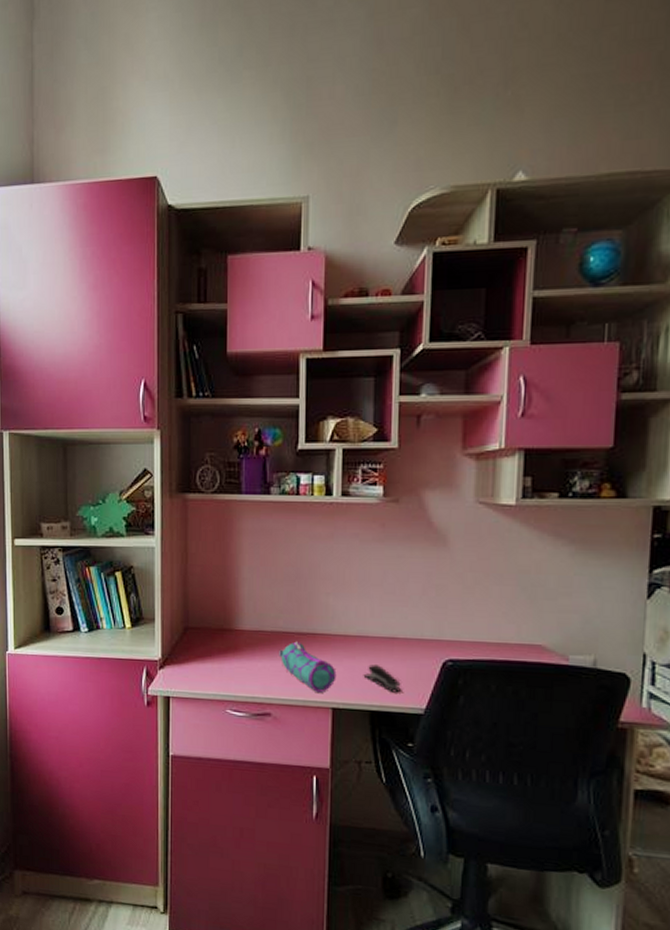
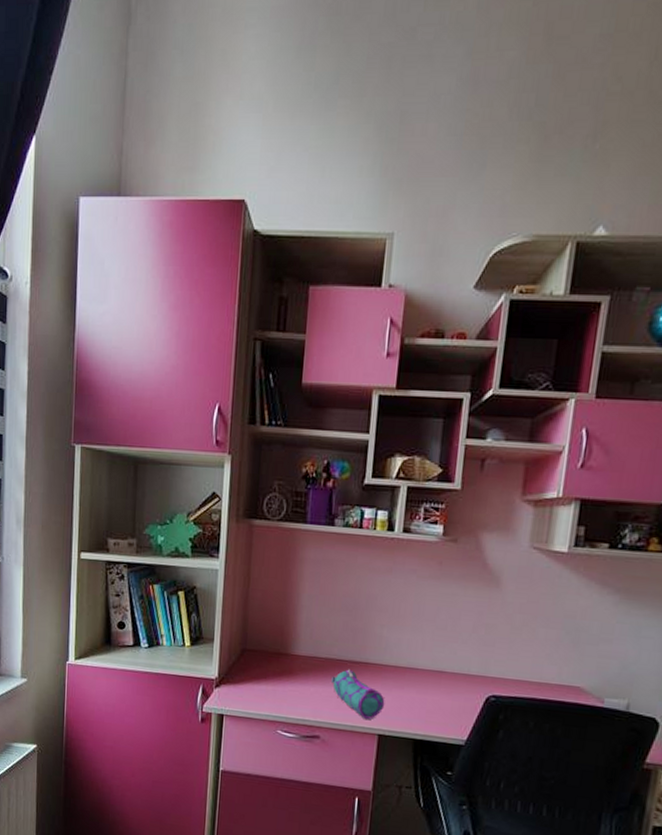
stapler: present [363,664,402,693] -> none [410,695,446,724]

